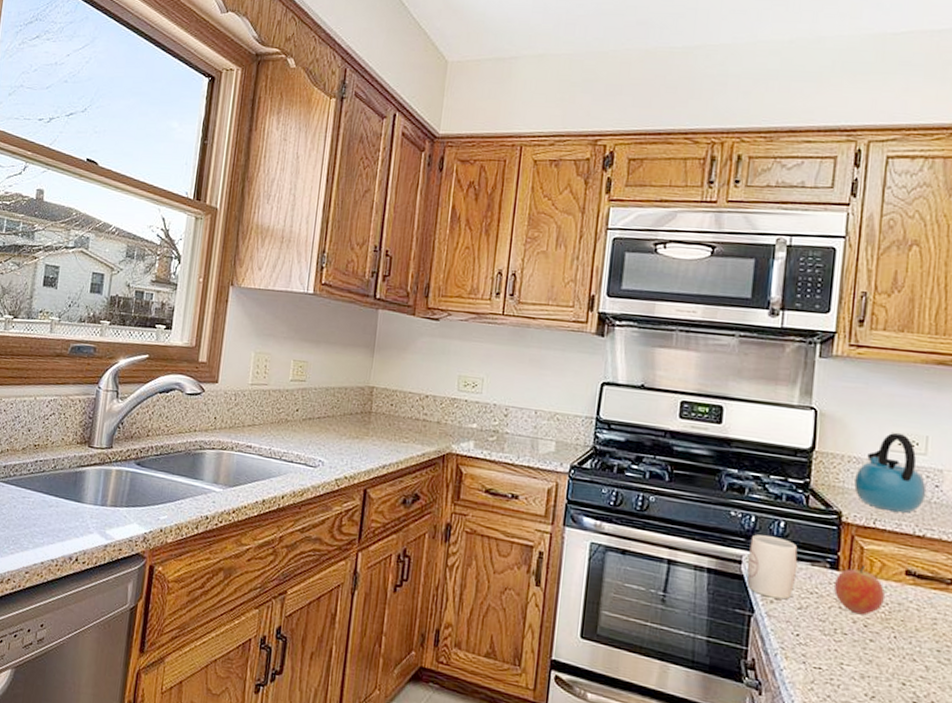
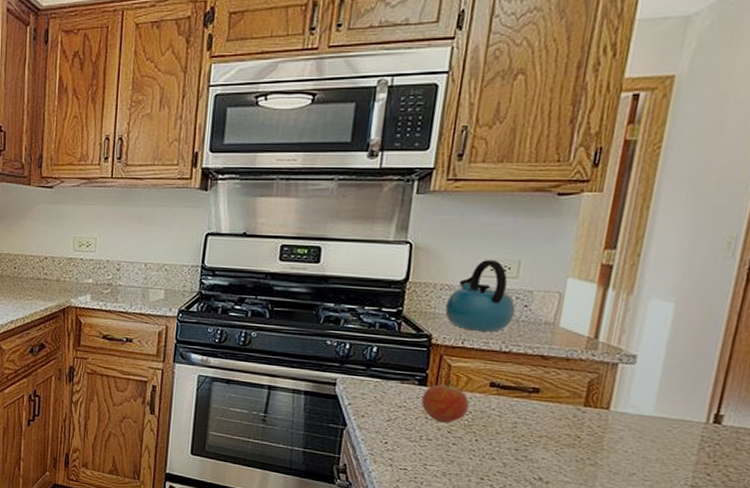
mug: present [747,534,798,600] -> none [341,359,389,414]

